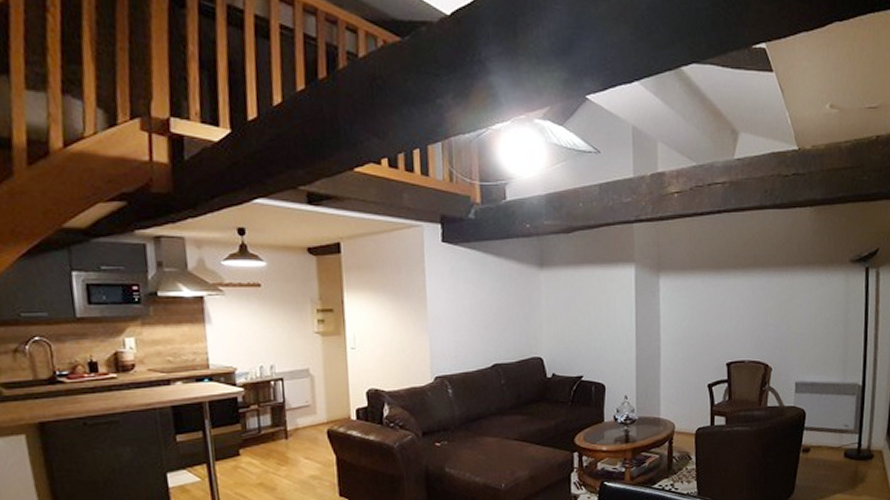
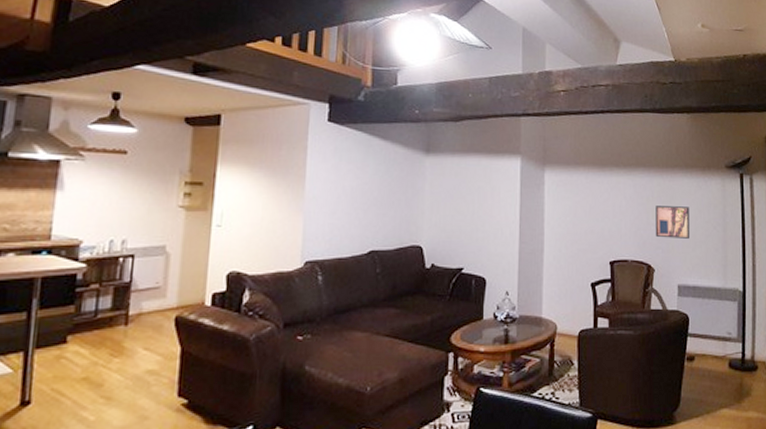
wall art: none [773,305,810,338] -> present [655,206,689,239]

